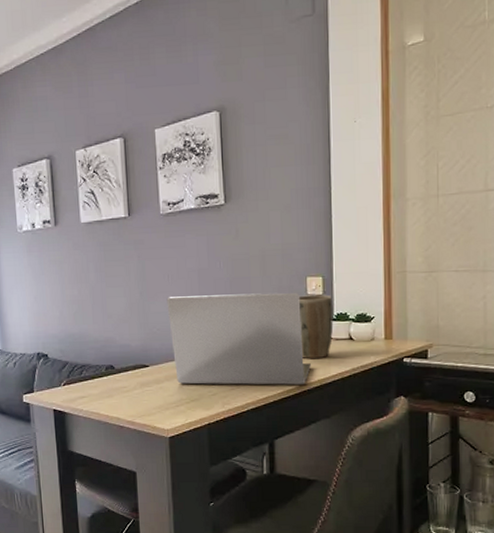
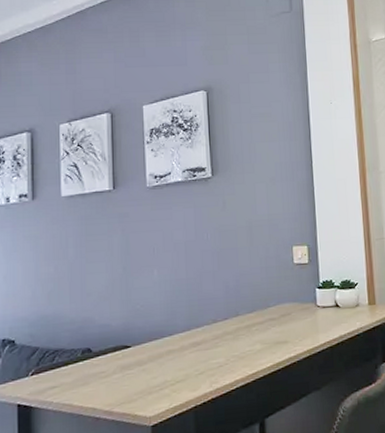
laptop: present [166,293,312,385] -> none [151,262,301,364]
plant pot: present [299,294,334,359] -> none [286,263,320,329]

